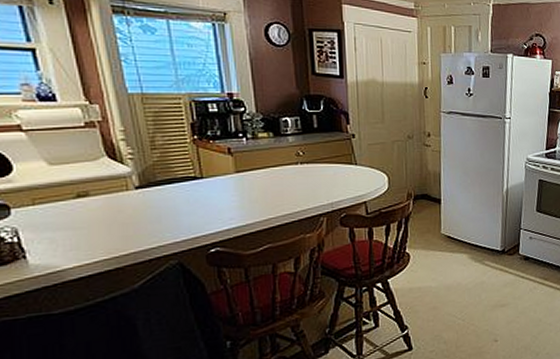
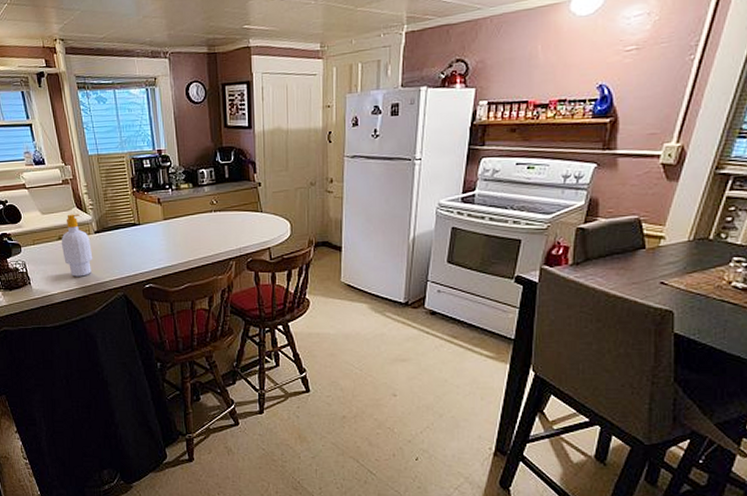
soap bottle: none [80,165,133,245] -> present [61,214,93,277]

